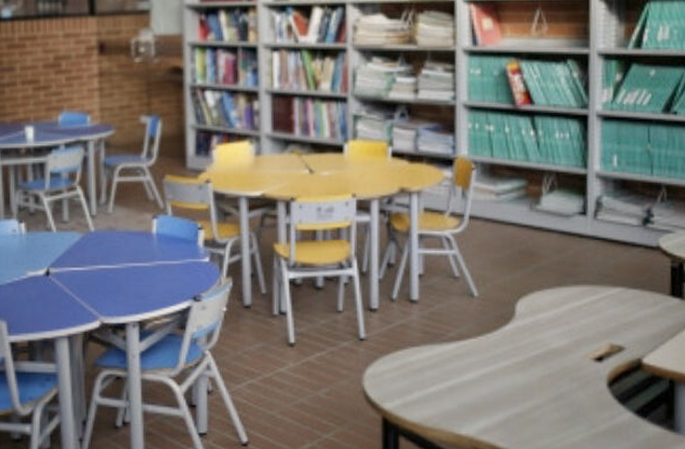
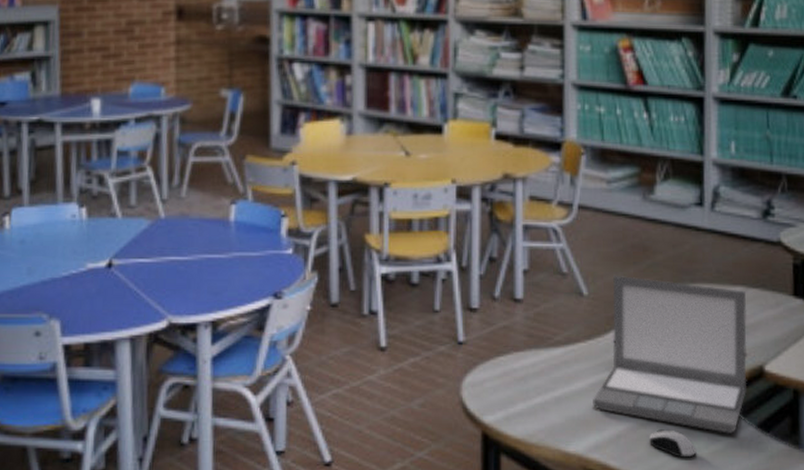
laptop: none [483,279,627,419] -> present [593,276,747,434]
computer mouse: none [535,415,578,440] -> present [649,429,697,458]

